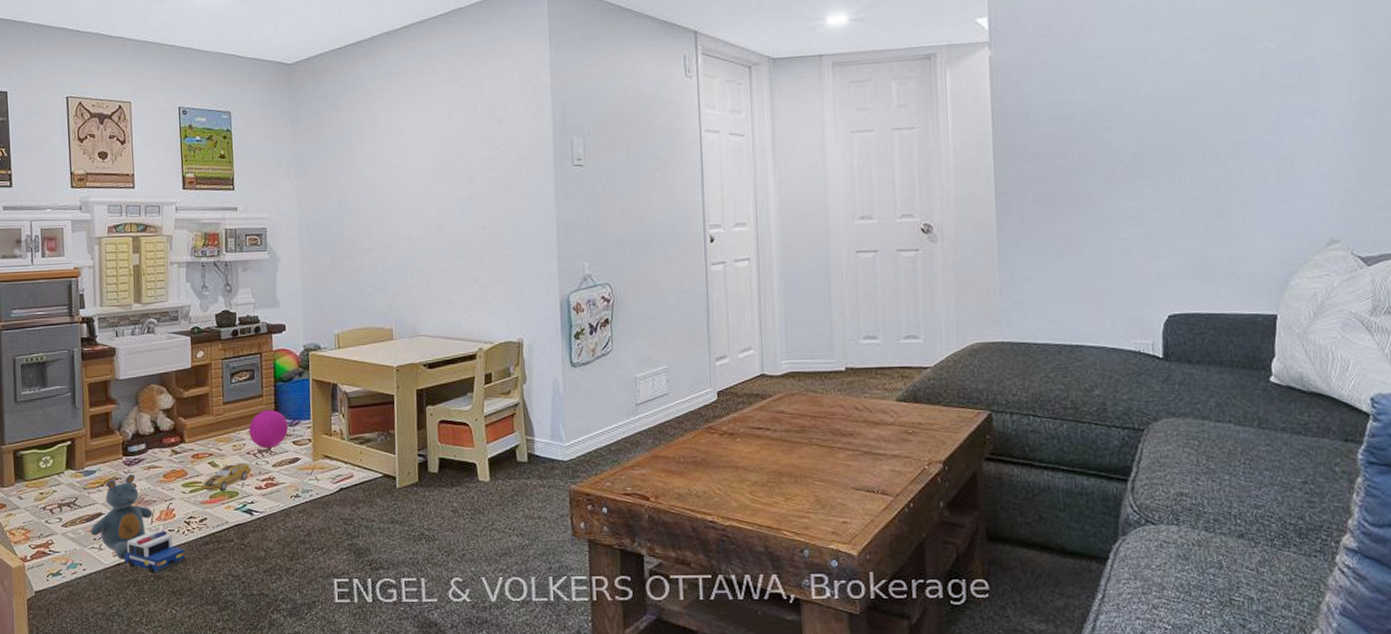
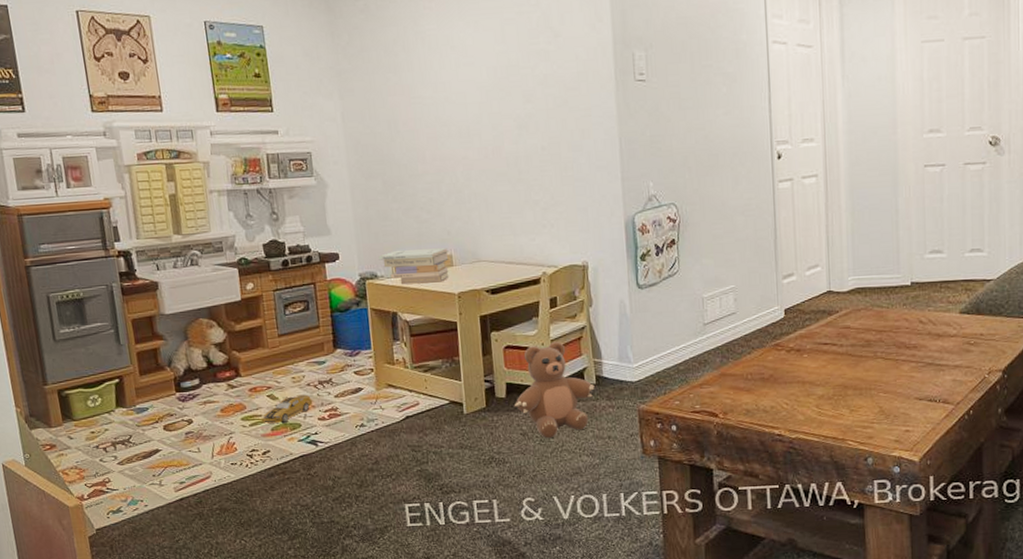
stuffed animal: present [91,474,152,560] -> none [149,410,213,494]
police car: present [124,531,187,573] -> none [187,465,252,506]
ball: present [249,410,288,448] -> none [307,341,349,379]
books: none [322,322,389,357] -> present [378,248,449,285]
teddy bear: none [445,418,526,517] -> present [513,342,595,439]

